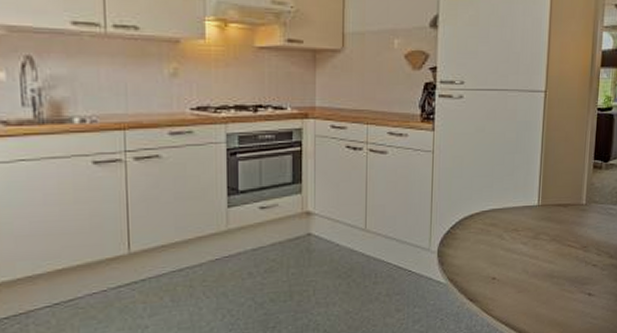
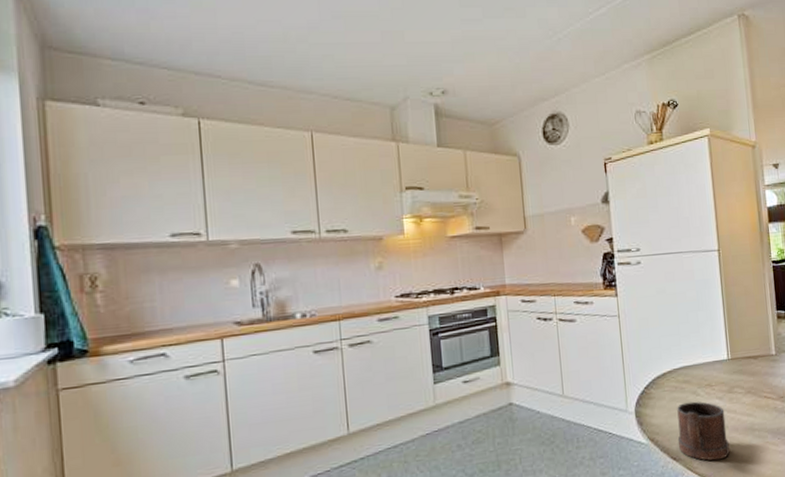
mug: none [476,245,527,304] -> present [677,401,730,461]

